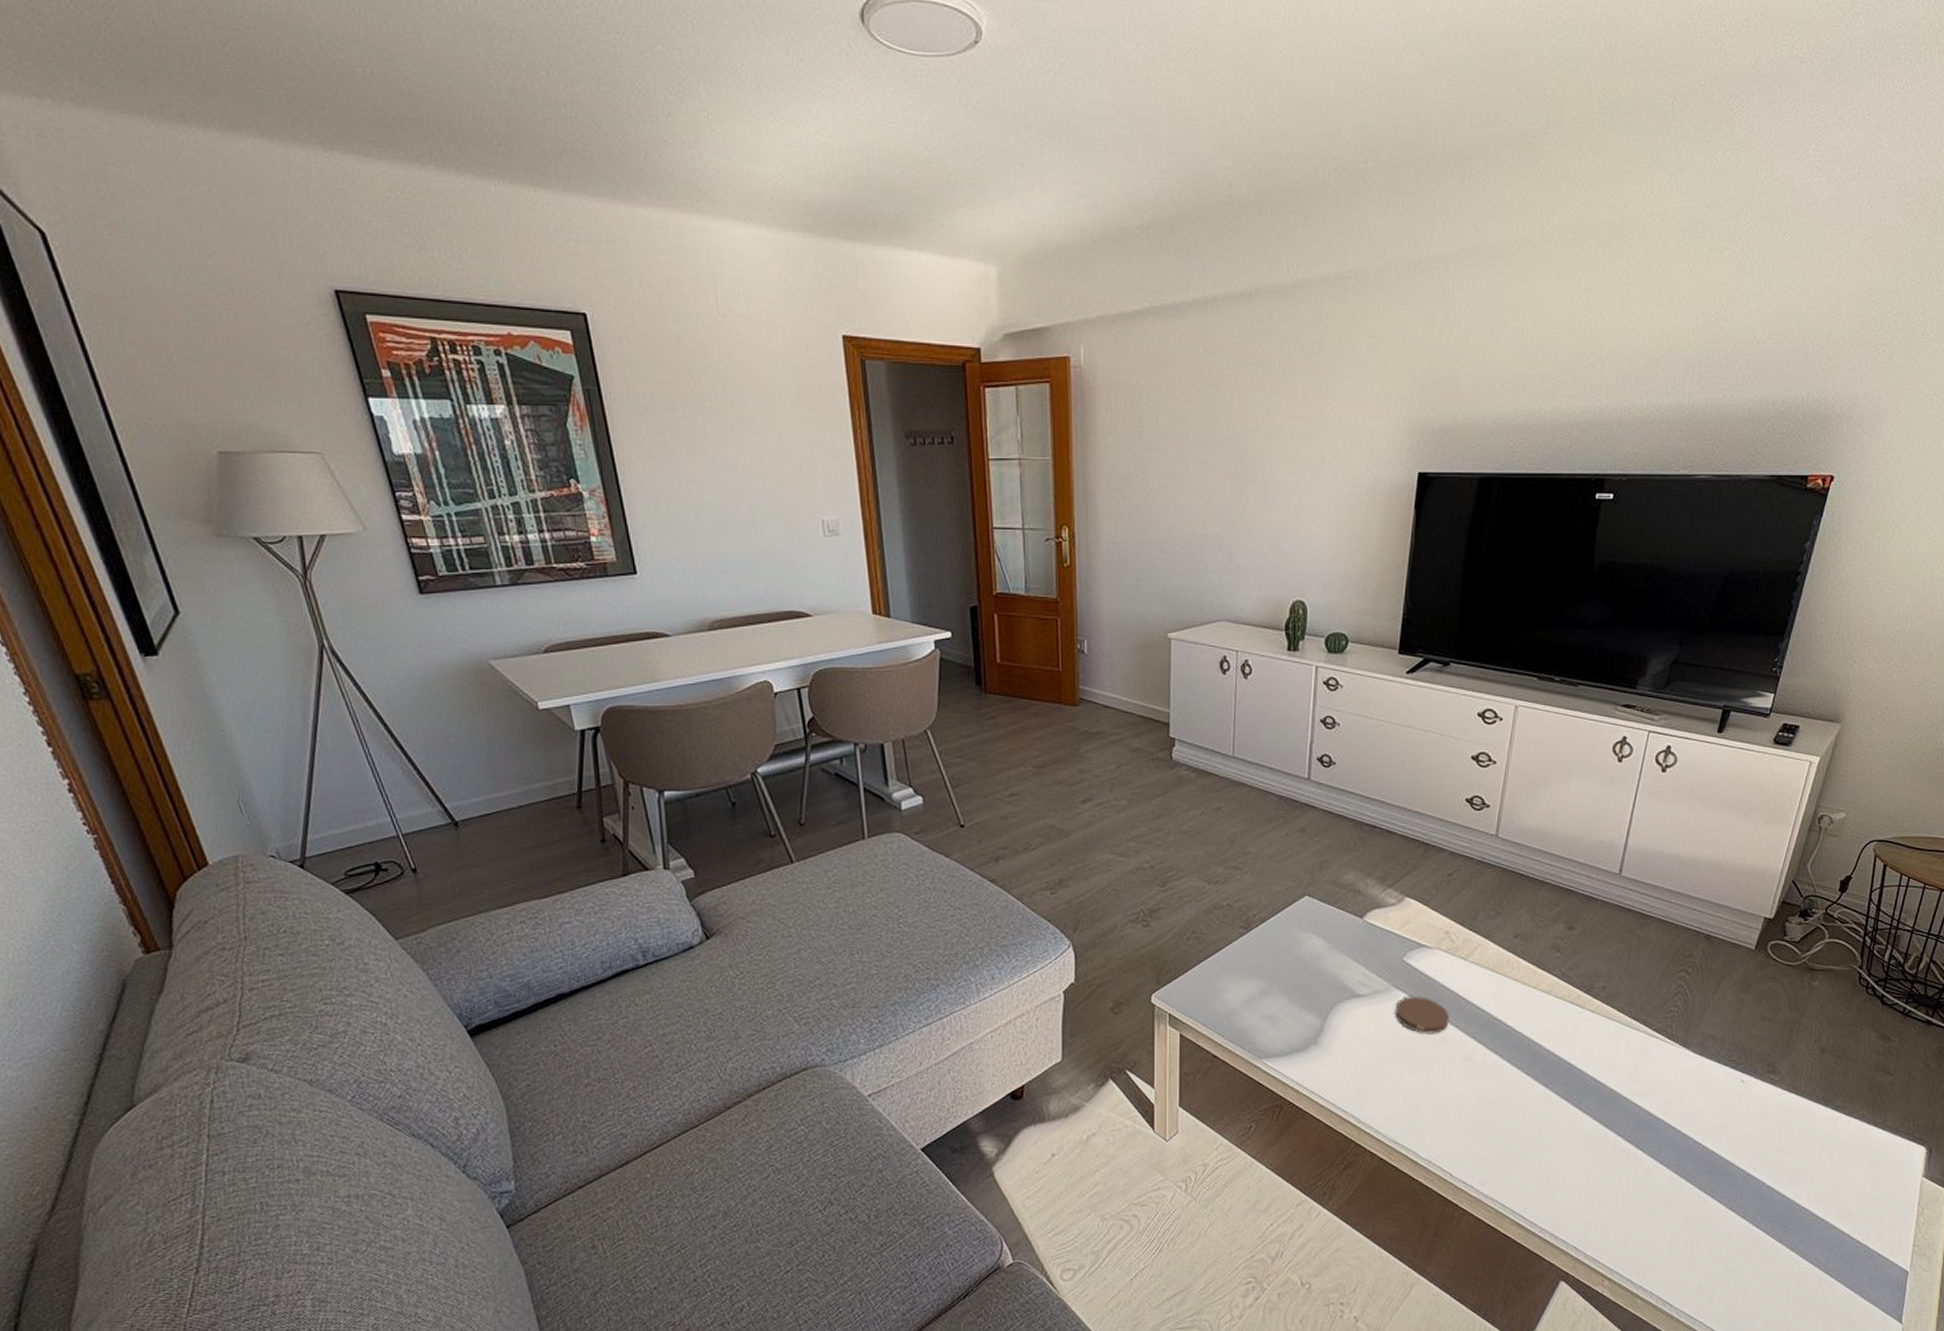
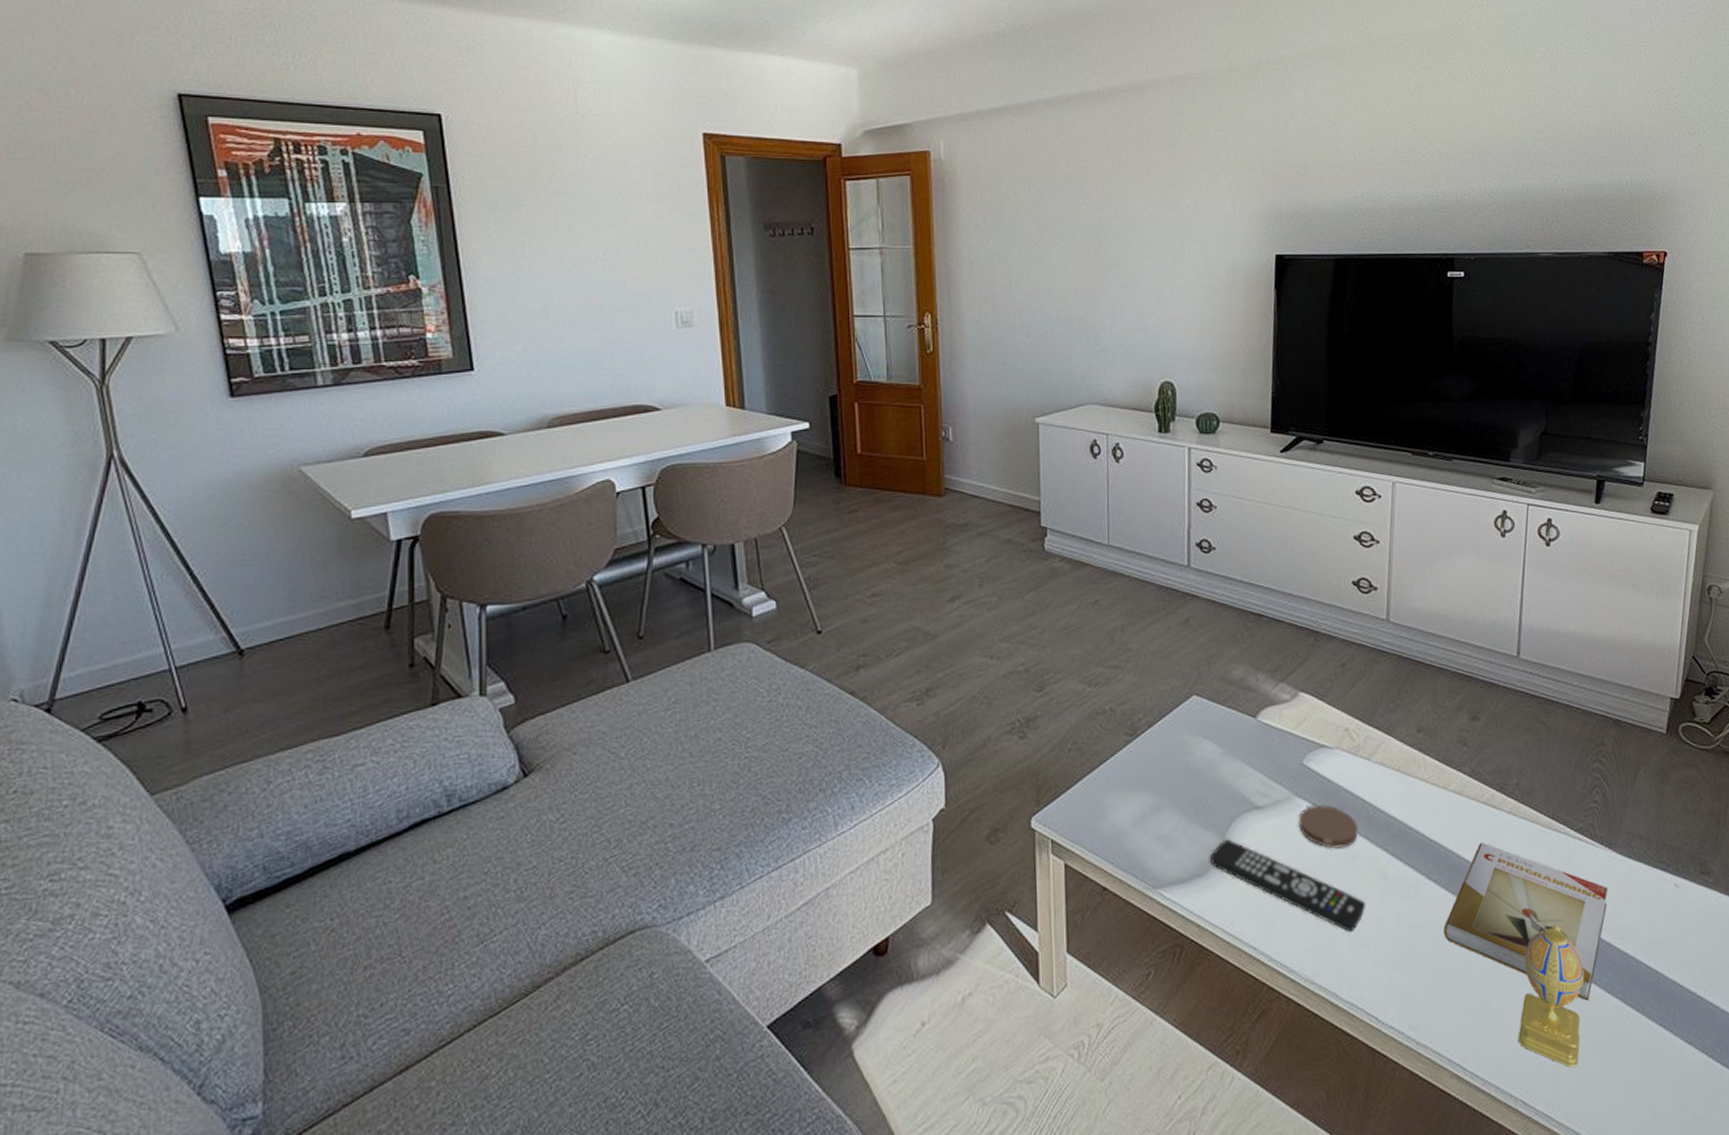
remote control: none [1312,1021,1451,1104] -> present [1210,839,1366,933]
book: none [1519,1036,1677,1171] -> present [1443,843,1608,1001]
decorative egg: none [1577,1108,1645,1224] -> present [1518,924,1585,1068]

